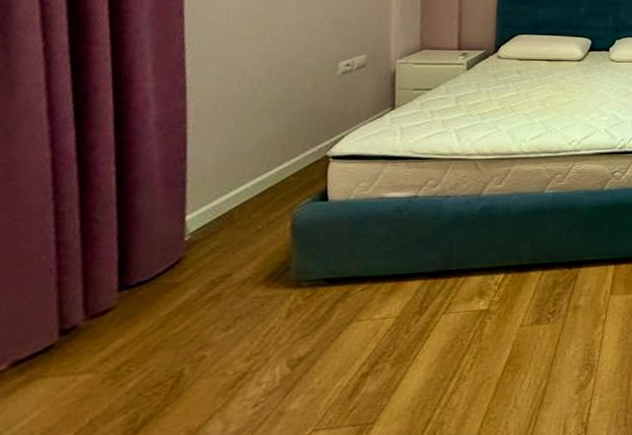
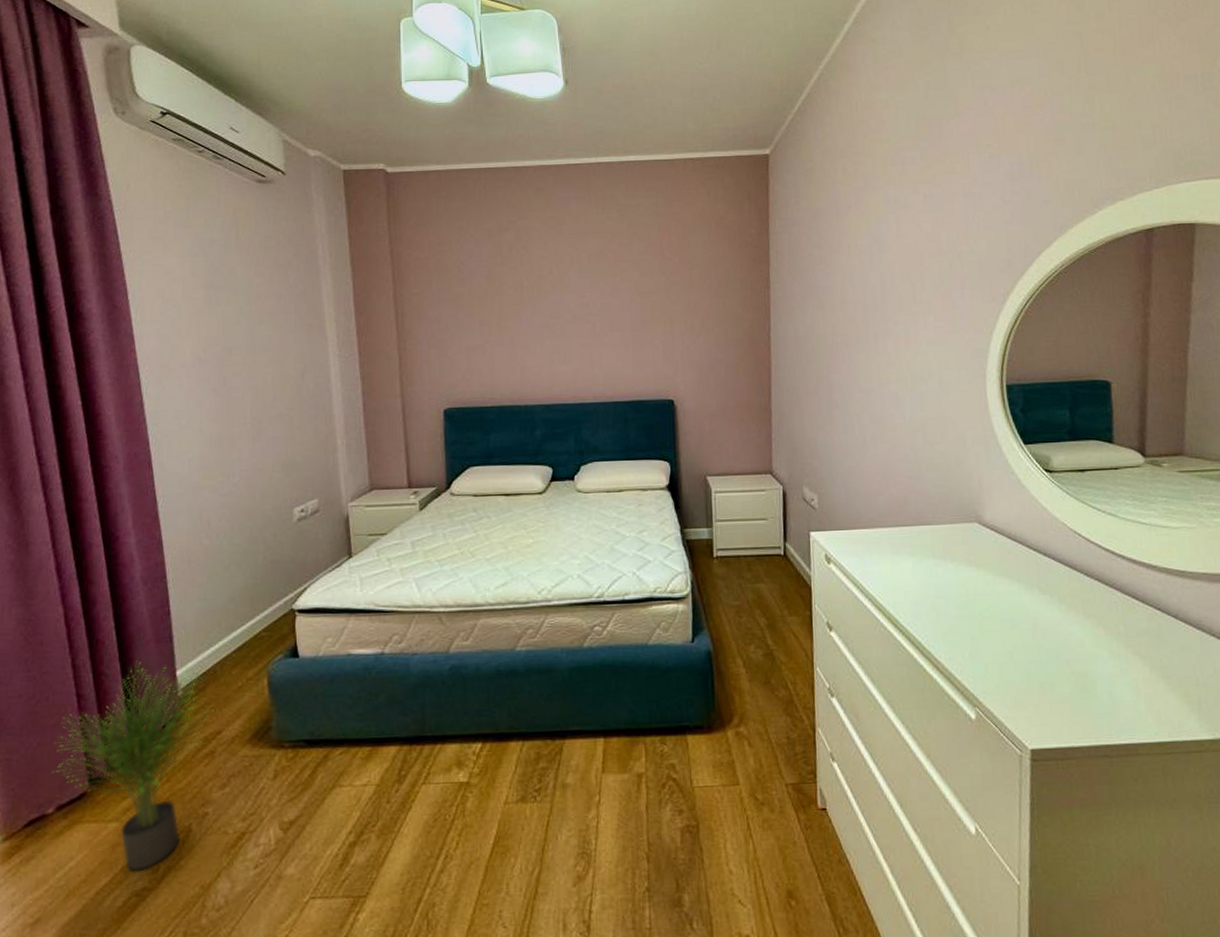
potted plant: none [12,207,225,424] -> present [53,662,213,872]

